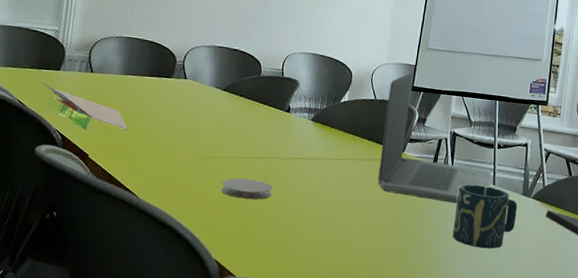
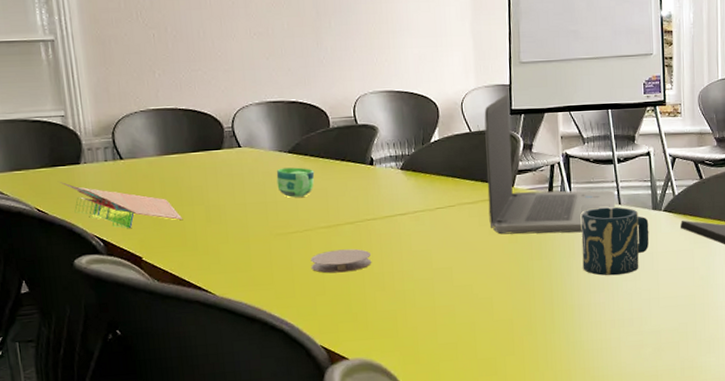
cup: none [208,101,241,129] -> present [276,167,315,198]

